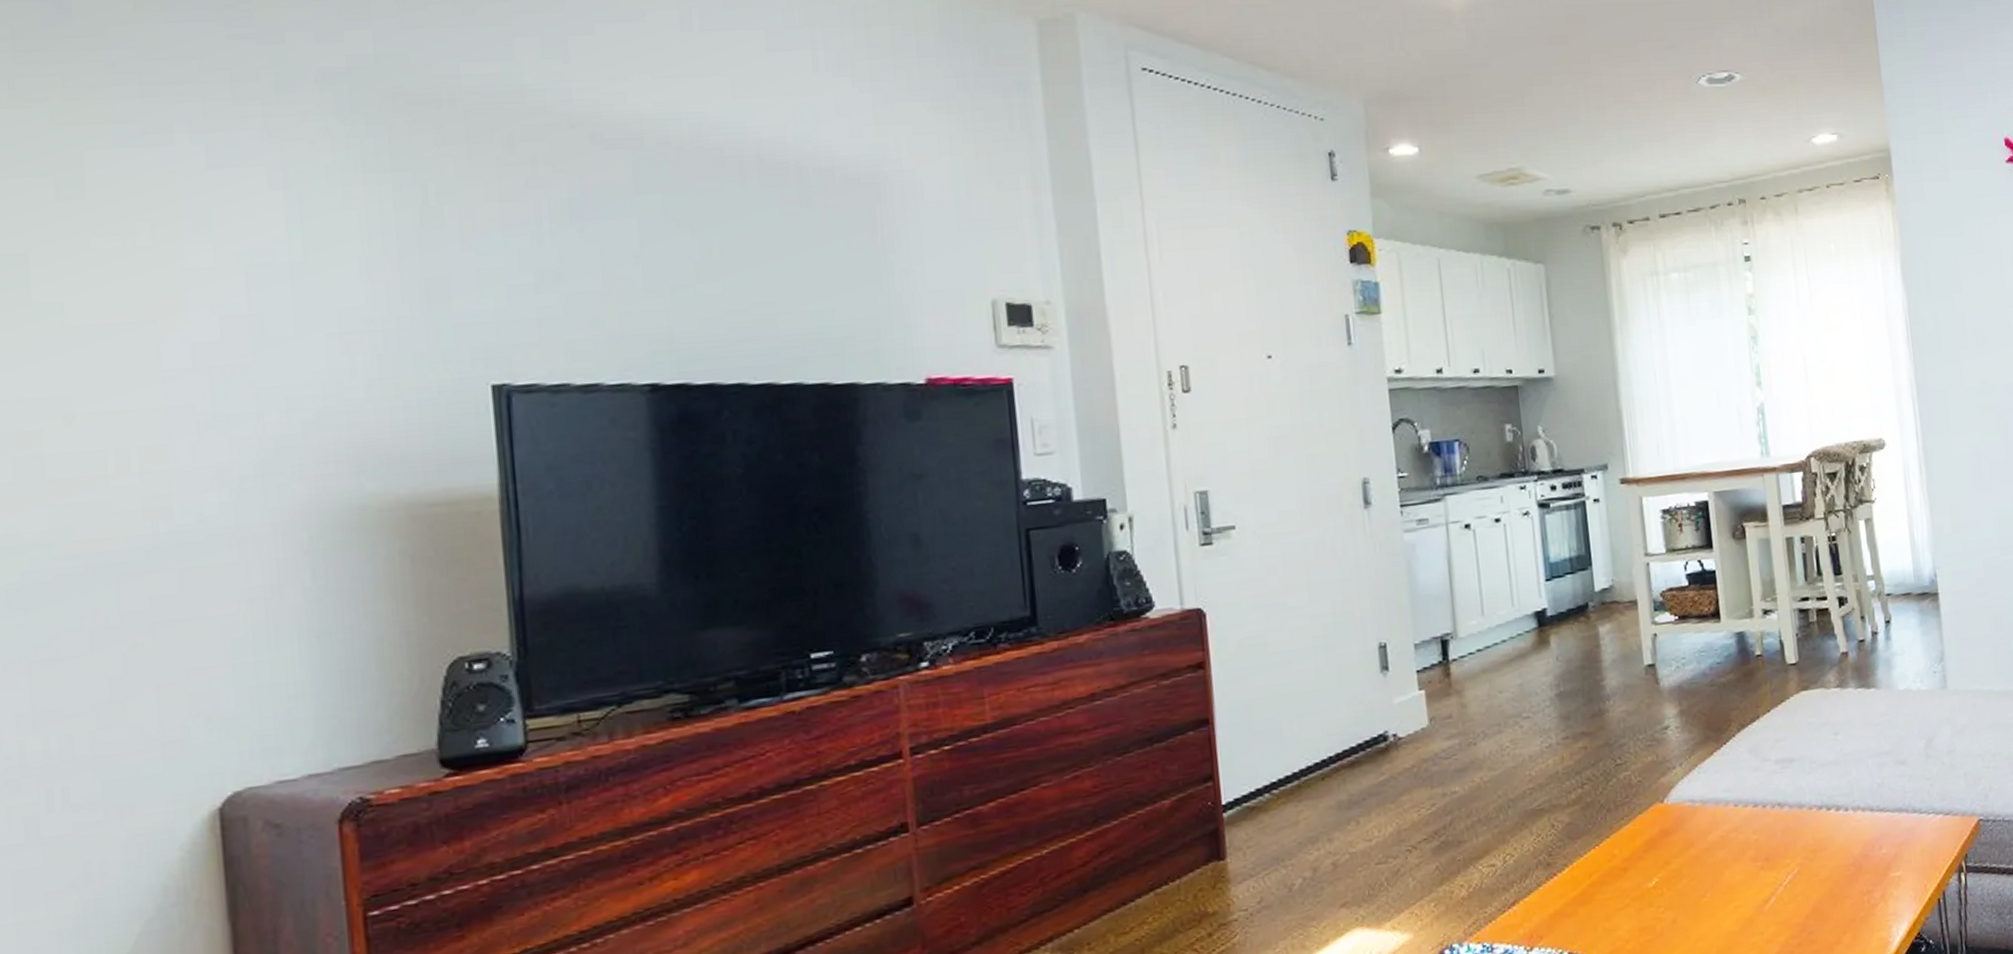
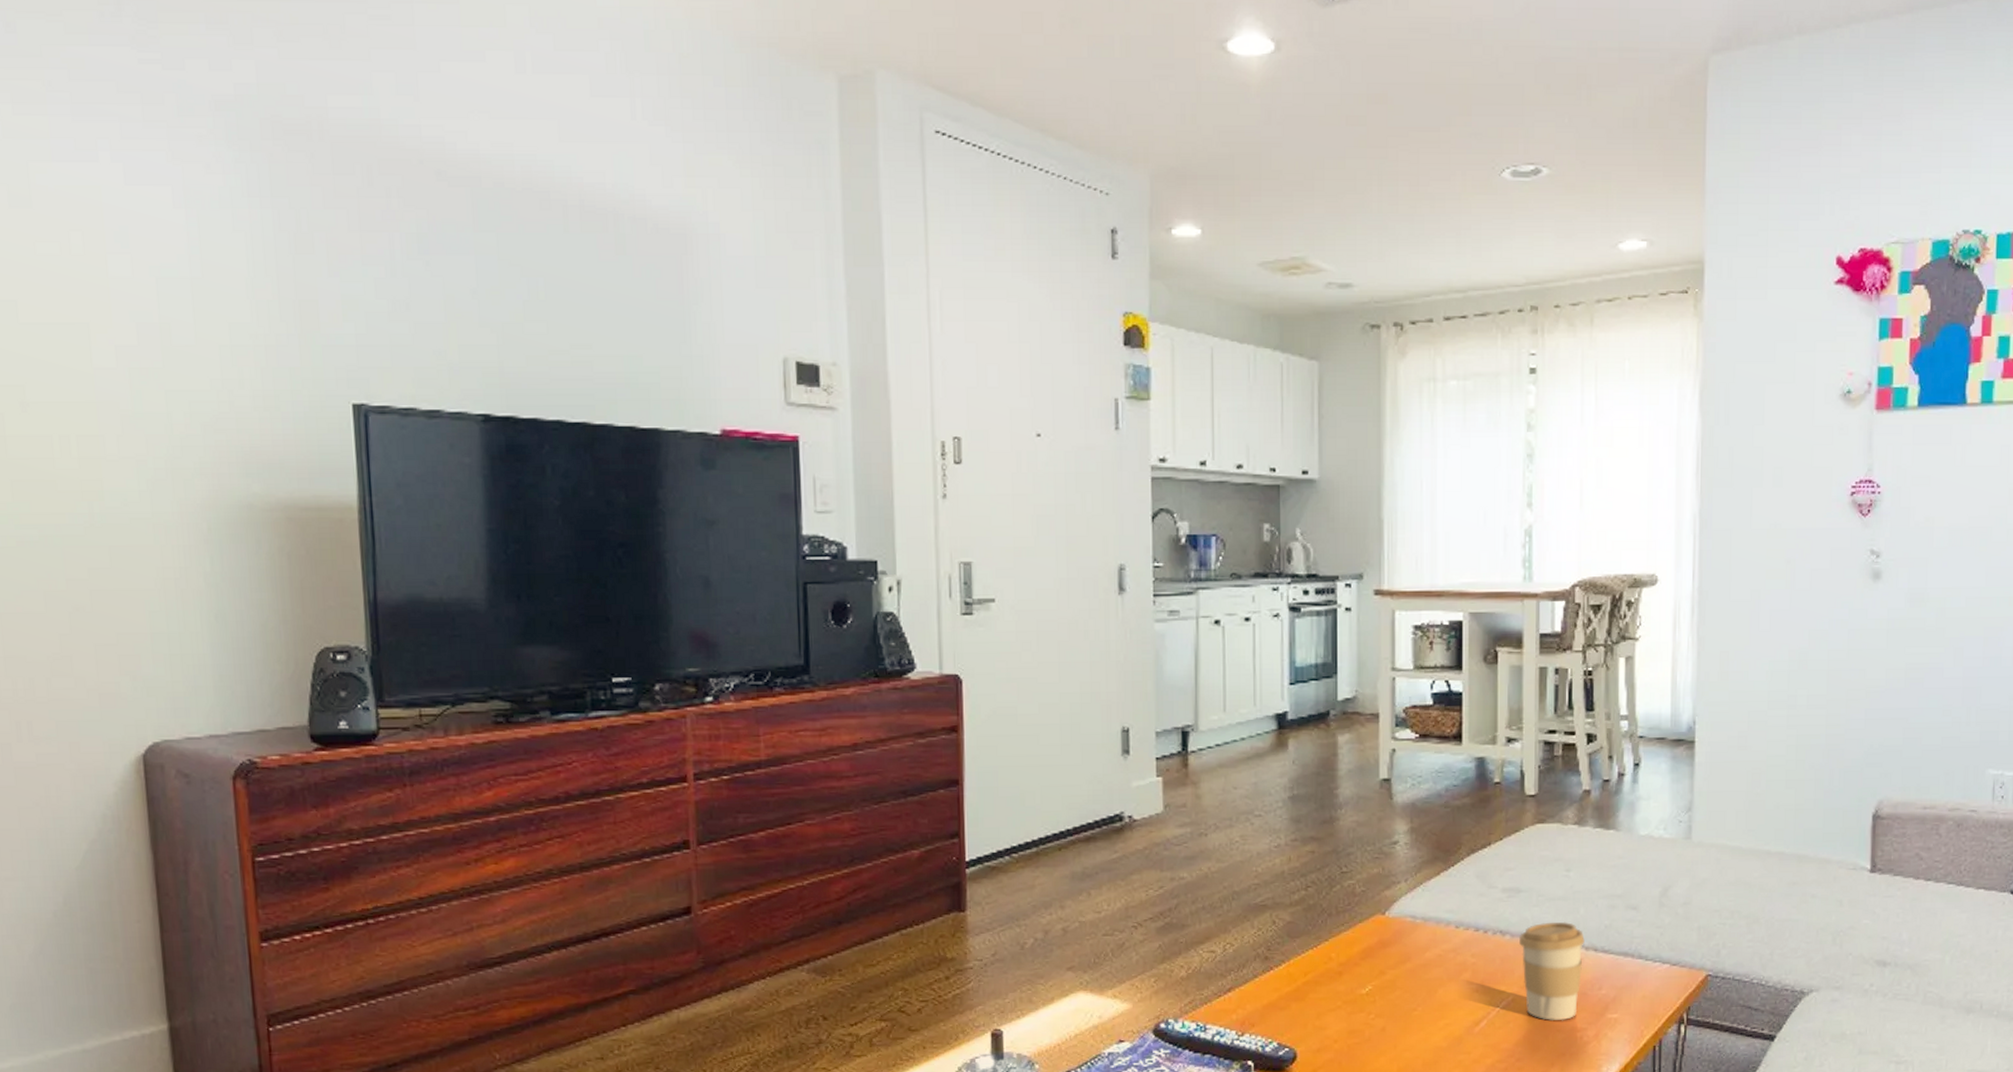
coffee cup: none [1797,785,1862,888] -> present [1519,921,1585,1021]

